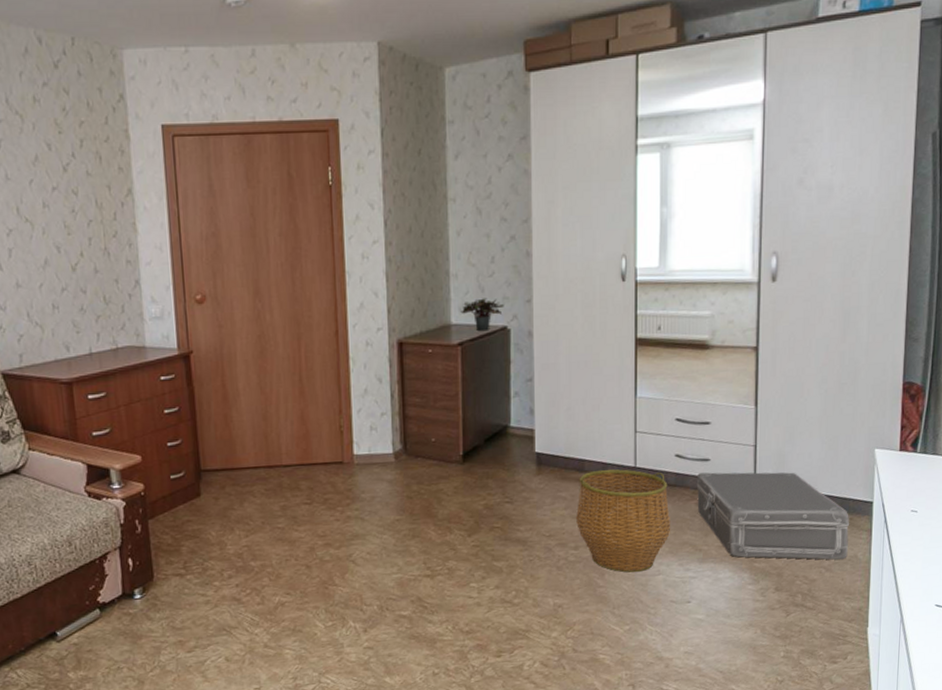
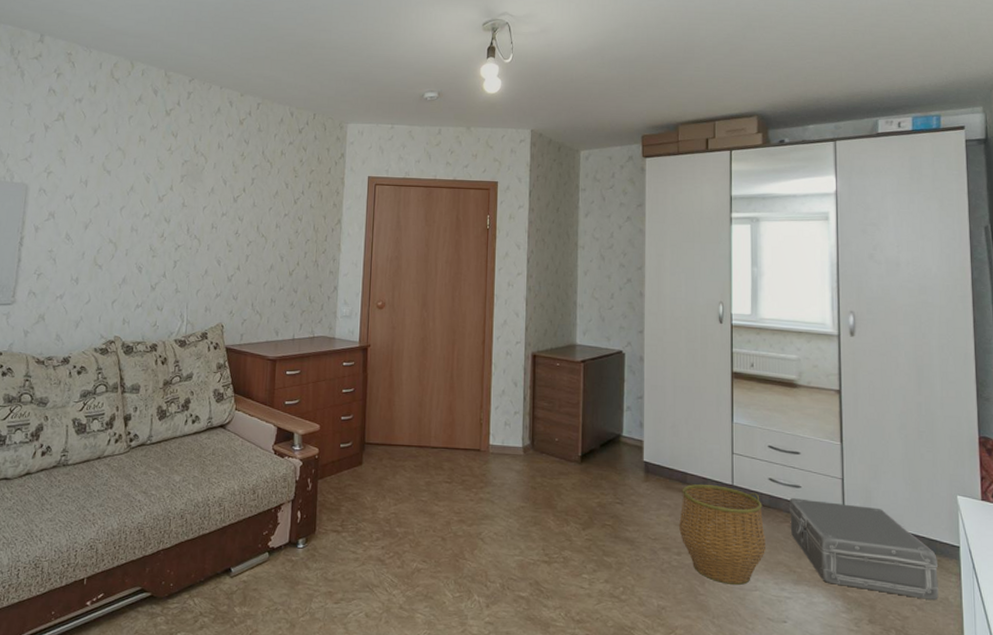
potted plant: present [460,298,504,332] -> none [584,326,620,353]

